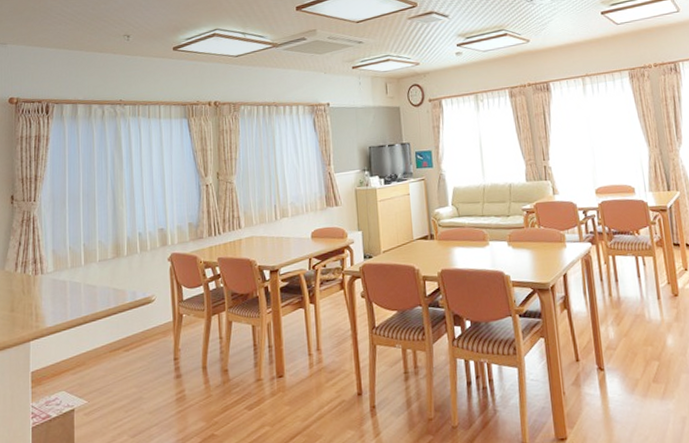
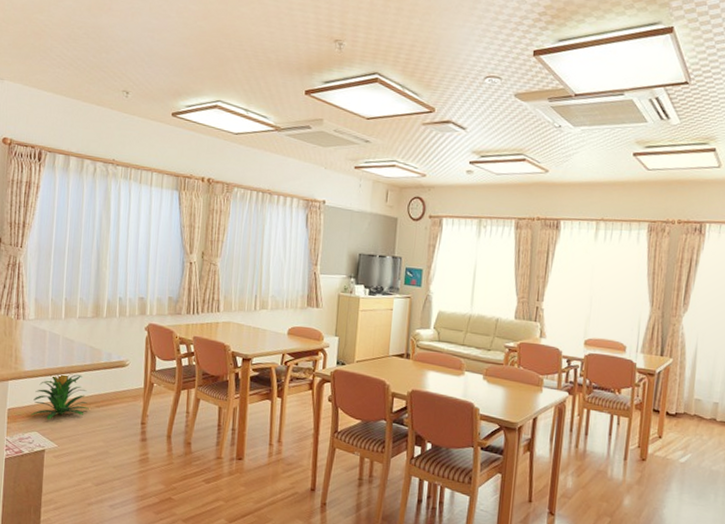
indoor plant: none [56,320,118,376] -> present [30,373,89,420]

